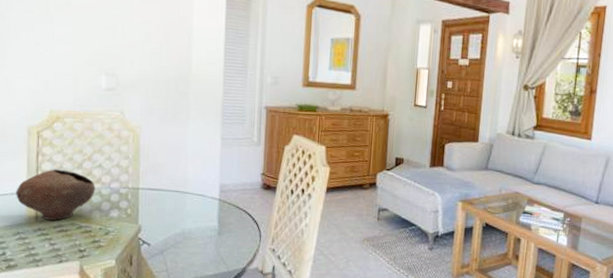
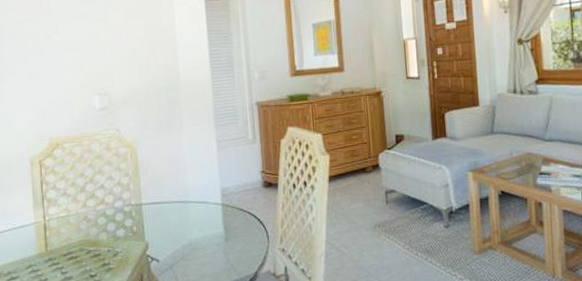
bowl: present [16,169,95,221] -> none [24,195,100,249]

